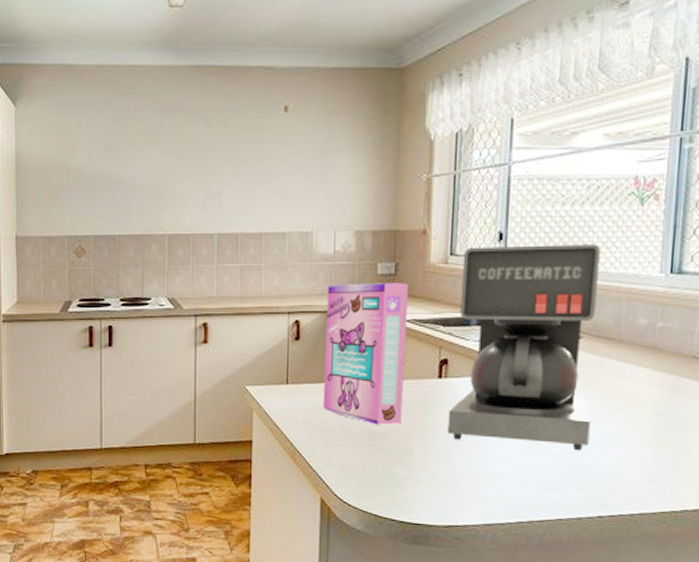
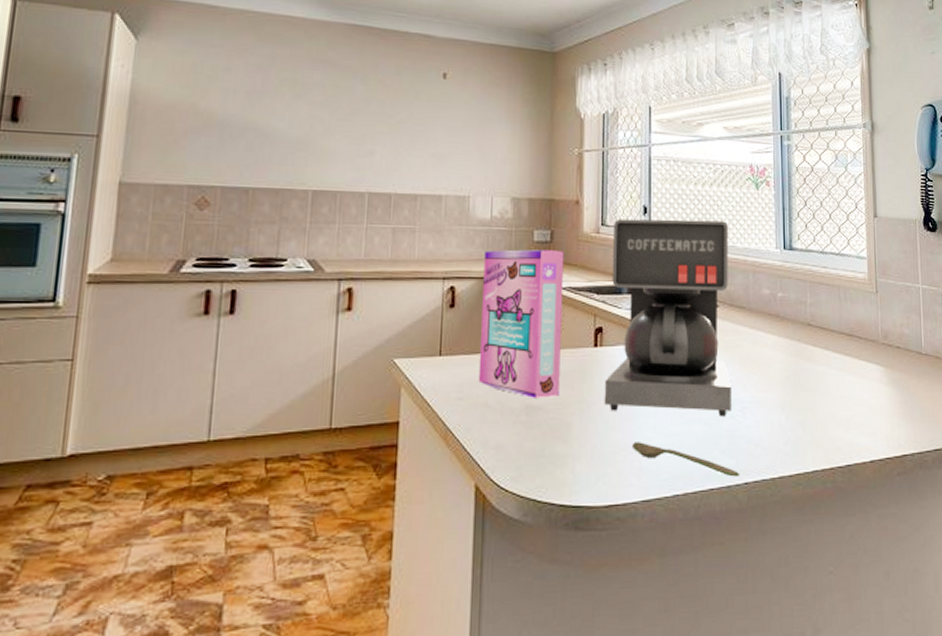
spoon: none [474,470,594,510] -> present [631,442,740,477]

